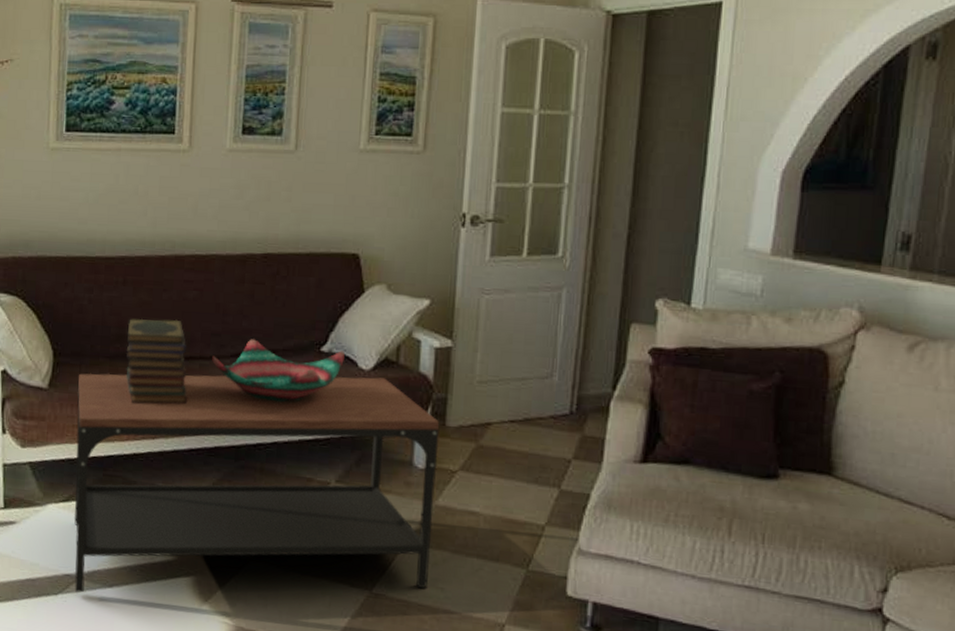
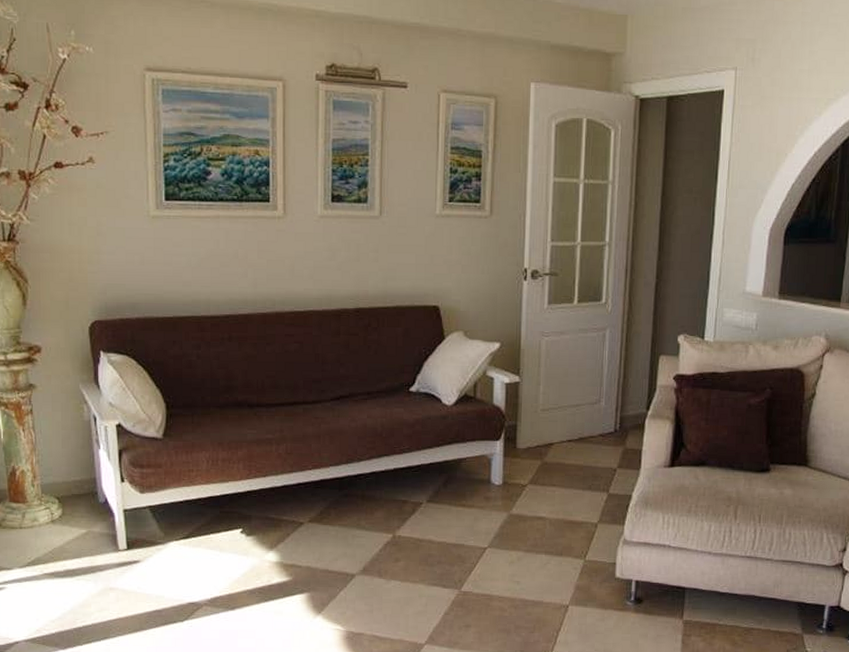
coffee table: present [74,373,440,593] -> none [192,411,512,617]
book stack: present [125,318,188,405] -> none [235,370,294,447]
decorative bowl: present [212,339,345,403] -> none [314,384,430,438]

